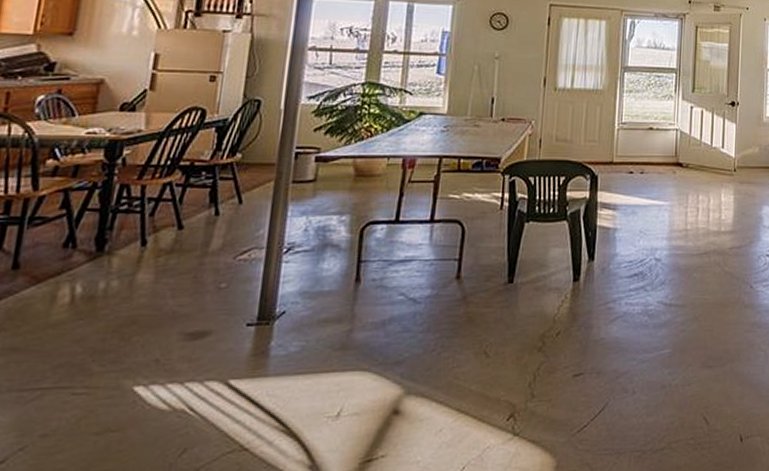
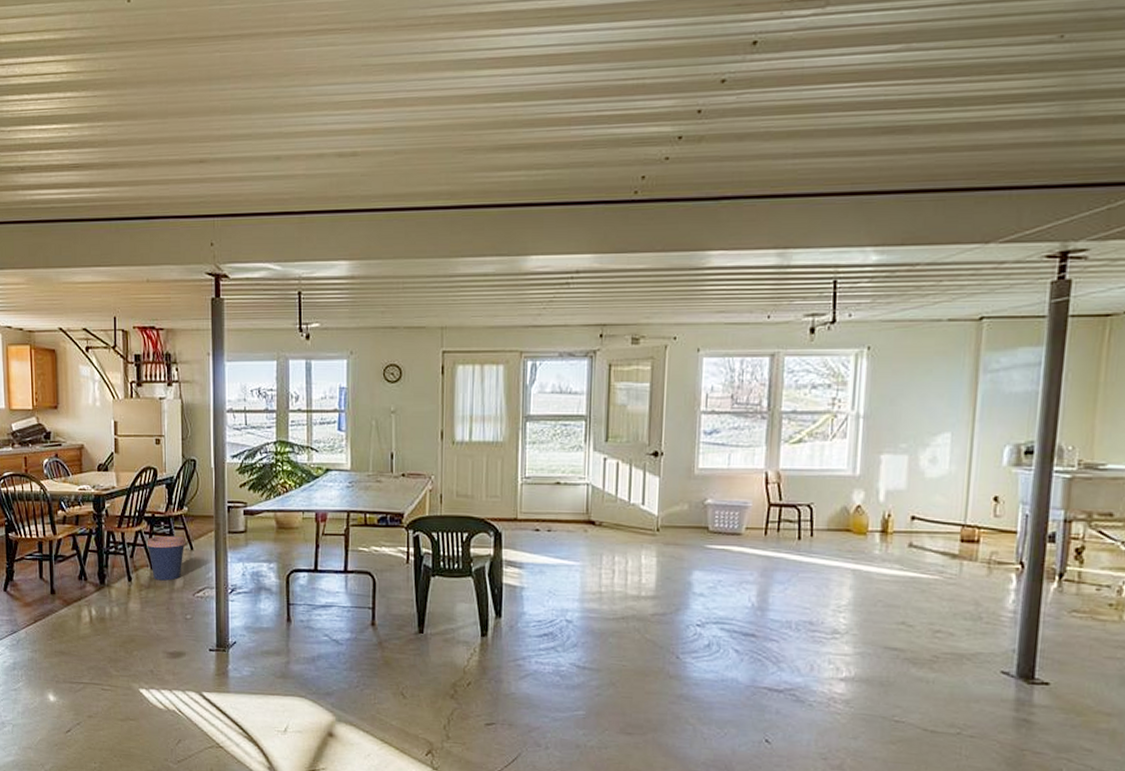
coffee cup: none [176,187,233,243] -> present [147,535,185,581]

